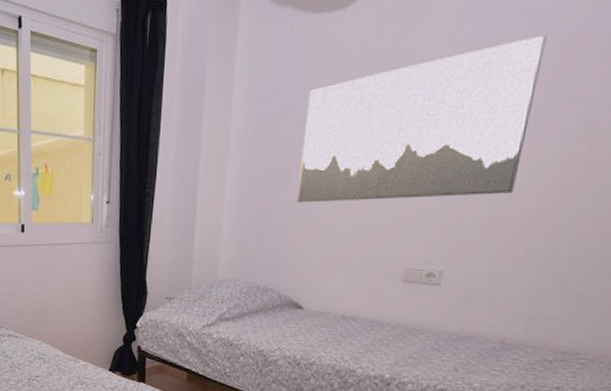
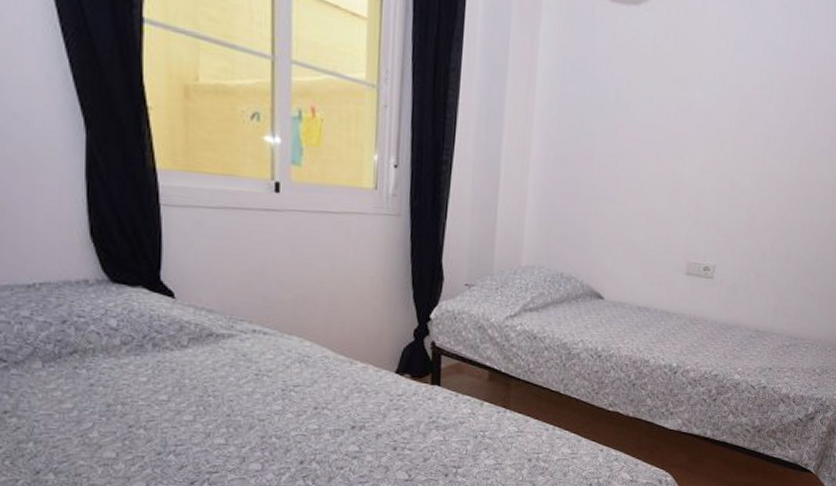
wall art: present [297,34,547,203] -> none [598,68,782,200]

